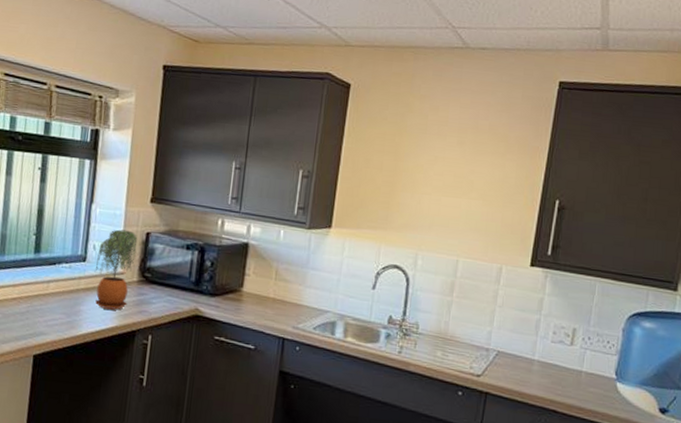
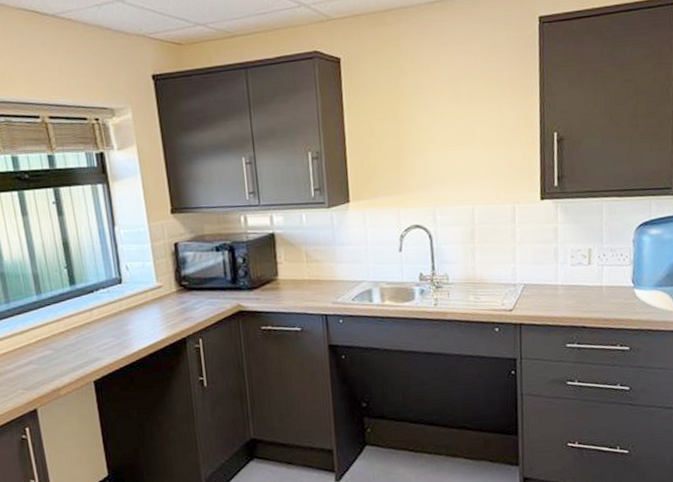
potted plant: present [95,229,138,310] -> none [131,245,172,324]

